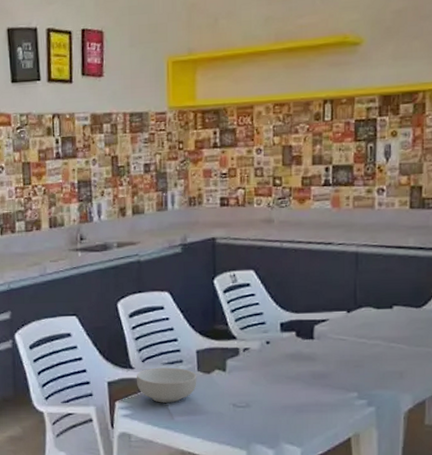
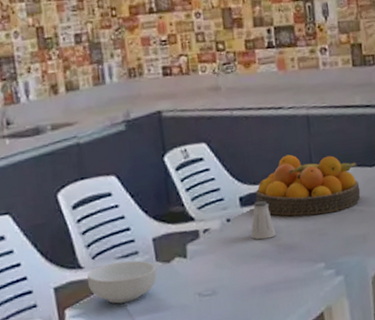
saltshaker: none [287,328,313,364] -> present [250,200,277,240]
fruit bowl: none [296,288,403,347] -> present [255,154,361,216]

